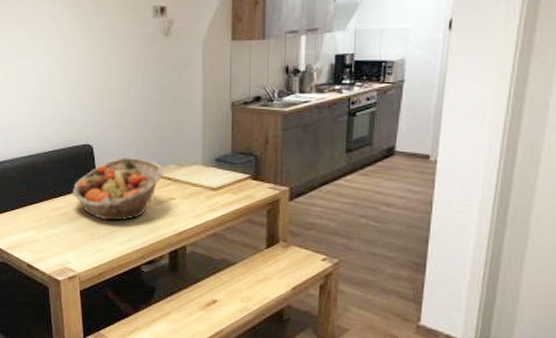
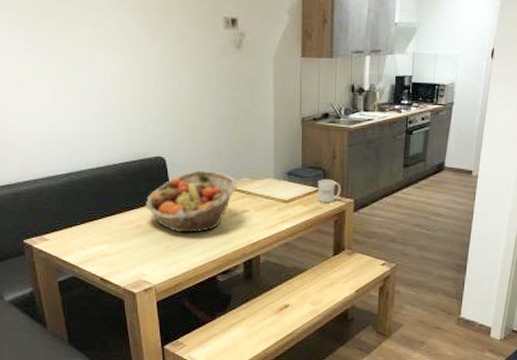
mug: none [248,166,275,191] -> present [317,179,341,203]

